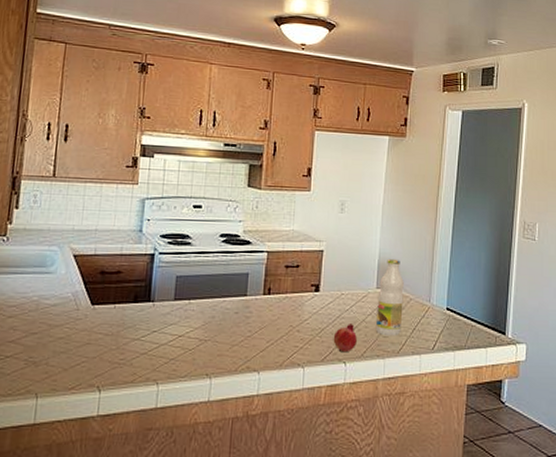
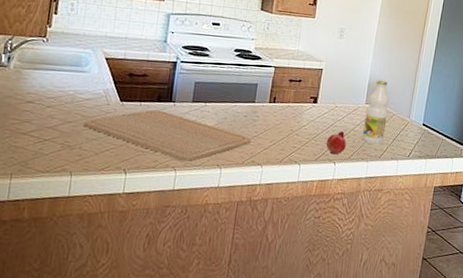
chopping board: none [50,312,244,372] -> present [83,109,251,162]

